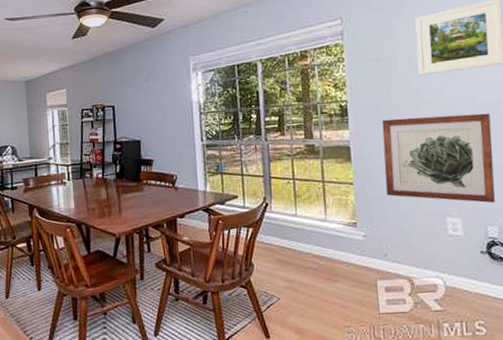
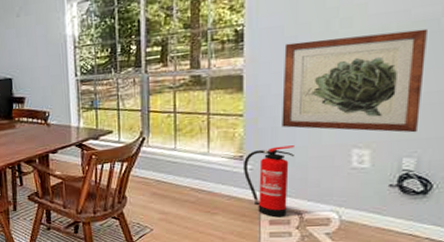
fire extinguisher: none [357,213,400,284] -> present [243,145,294,217]

